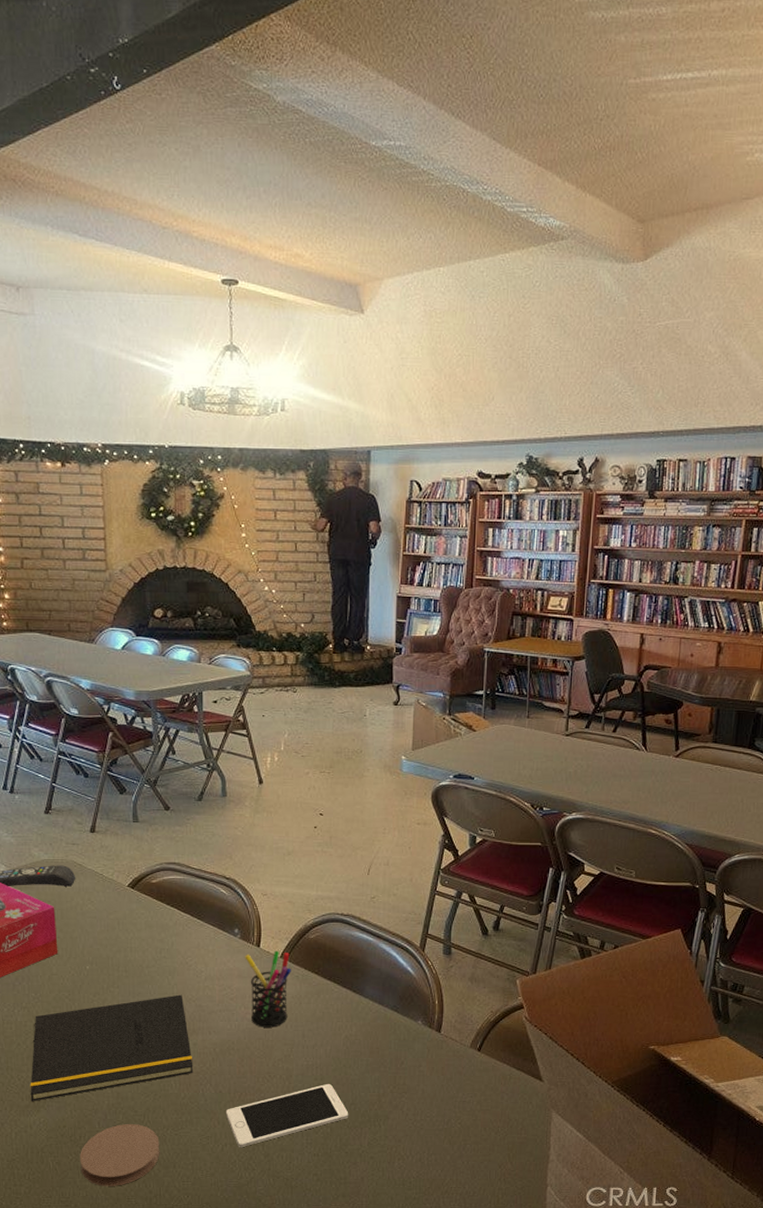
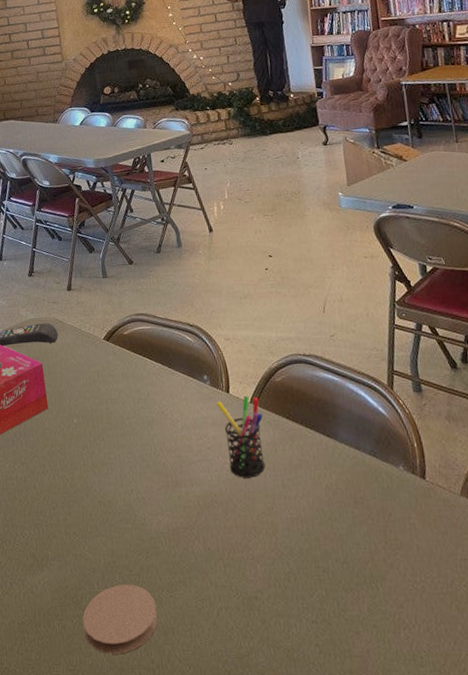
notepad: present [30,994,194,1101] -> none [32,445,181,560]
cell phone: present [225,1083,349,1148] -> none [216,539,343,613]

